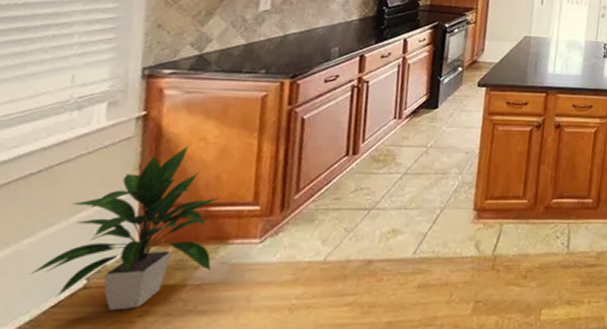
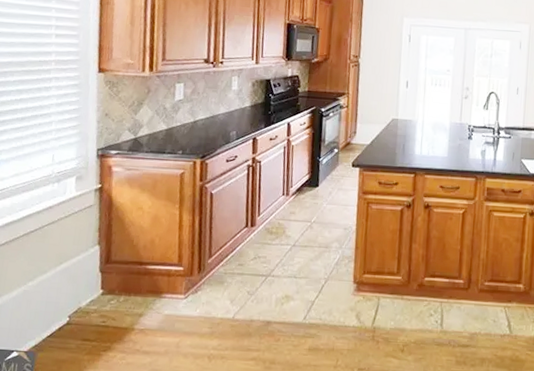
indoor plant: present [30,146,219,311] -> none [34,214,154,344]

